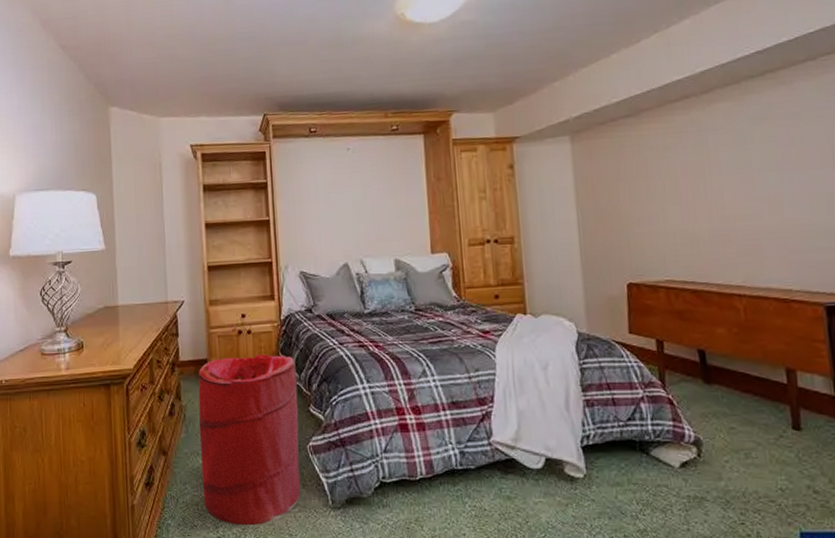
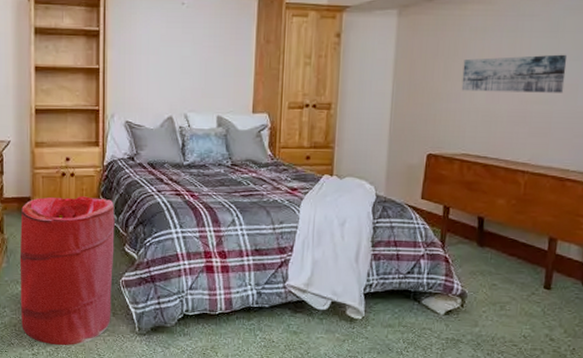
wall art: none [649,166,767,213] -> present [461,54,568,93]

